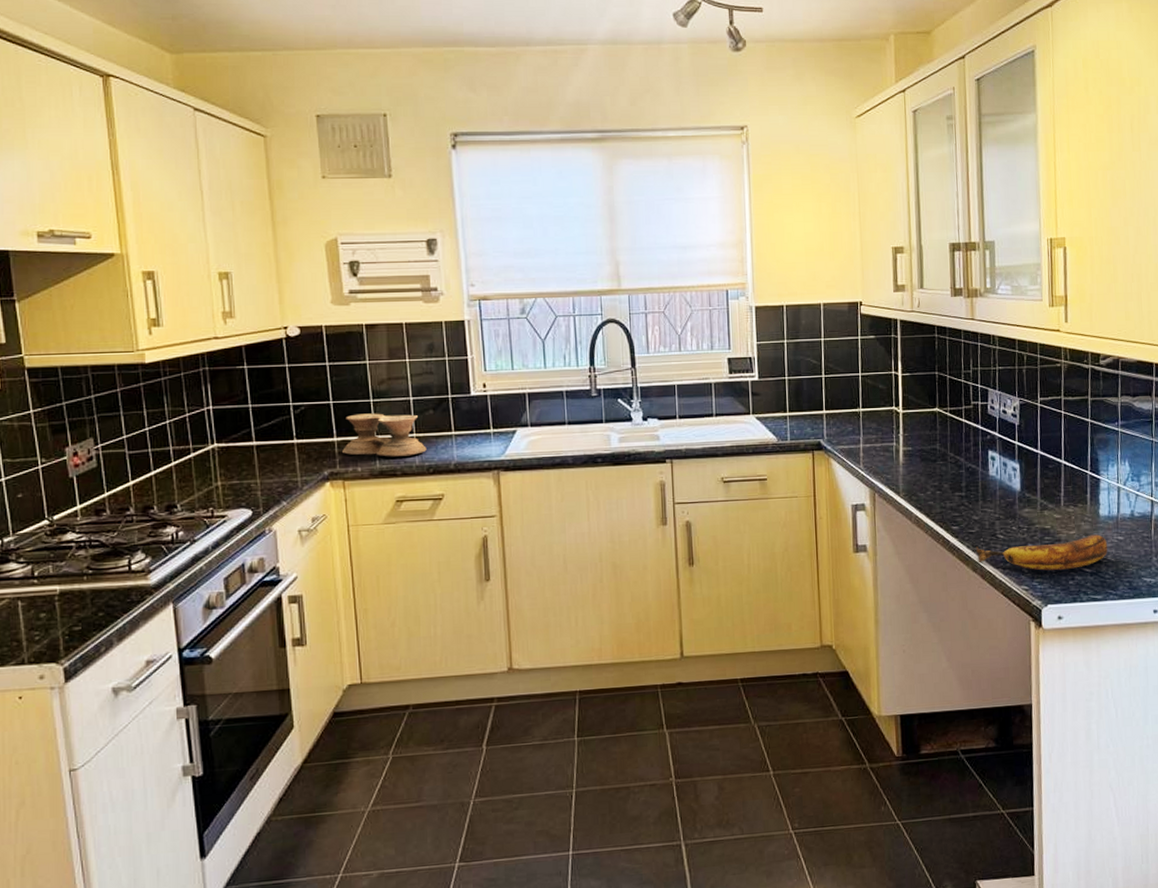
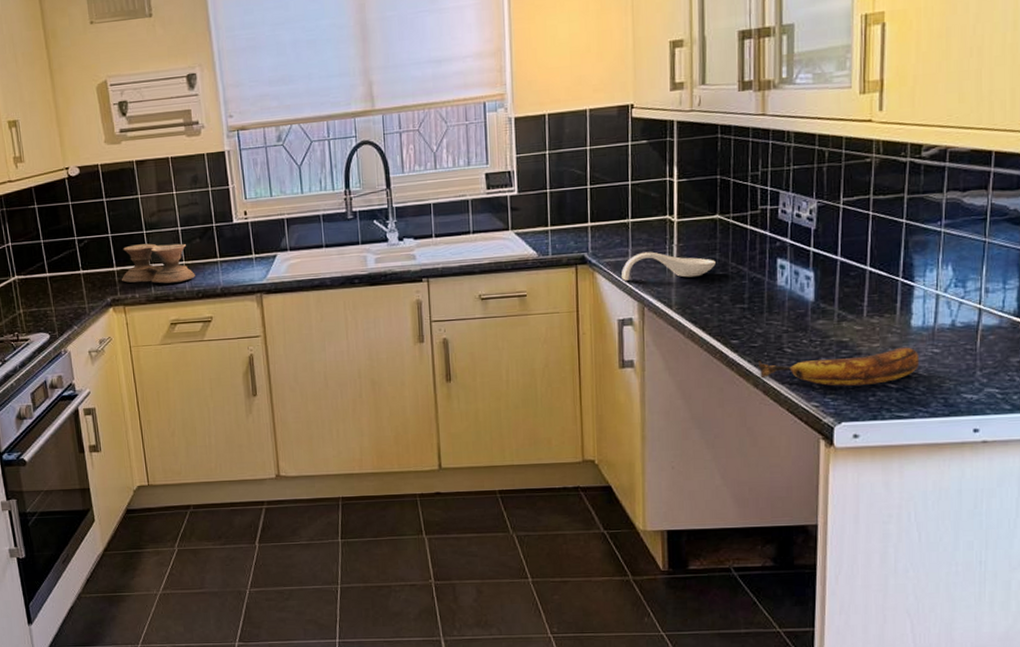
spoon rest: none [854,440,937,467] -> present [621,251,716,281]

